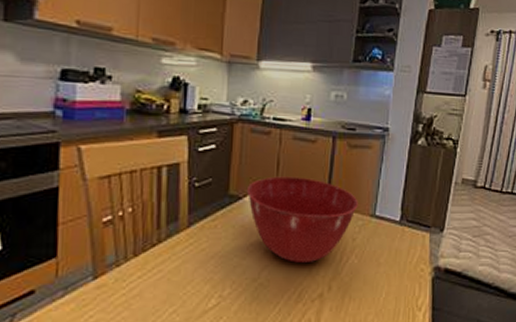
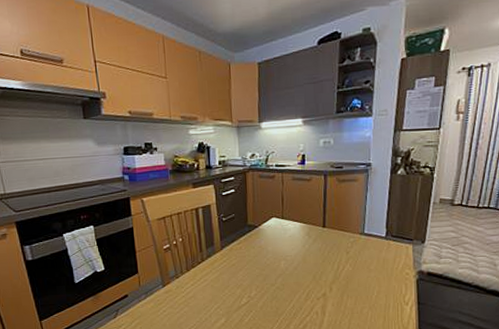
mixing bowl: present [246,176,358,264] -> none [260,208,349,272]

